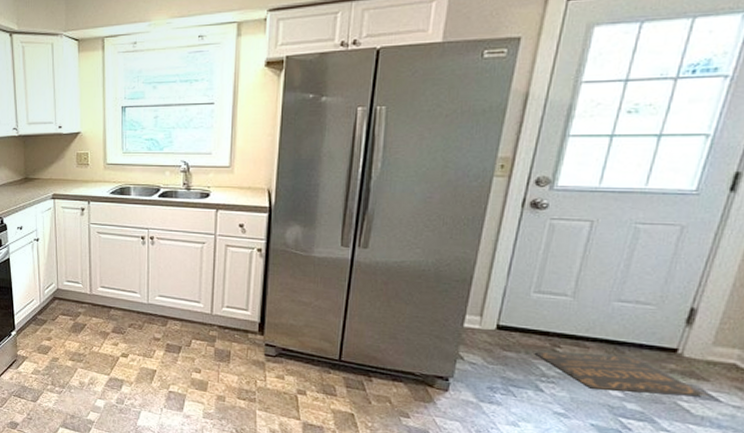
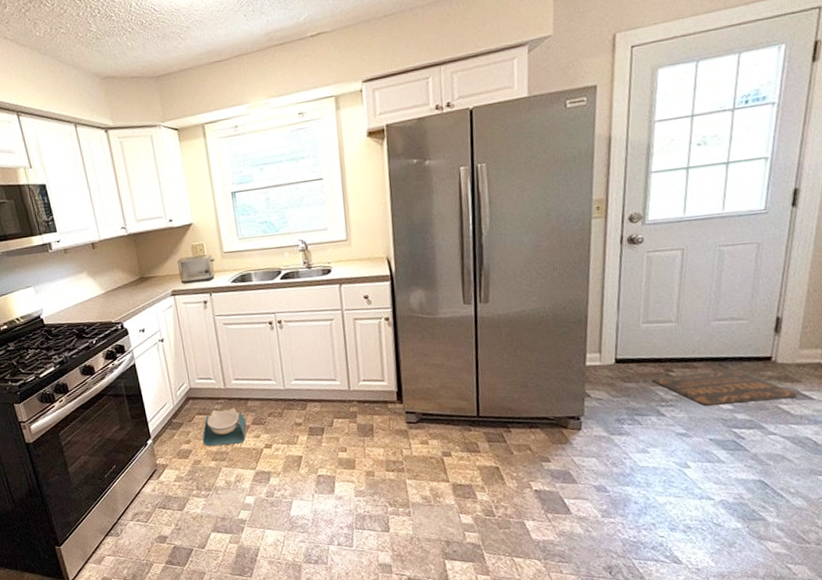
toaster: none [62,164,97,190] -> present [178,254,215,284]
pet bowl: none [62,312,106,348] -> present [202,408,247,446]

